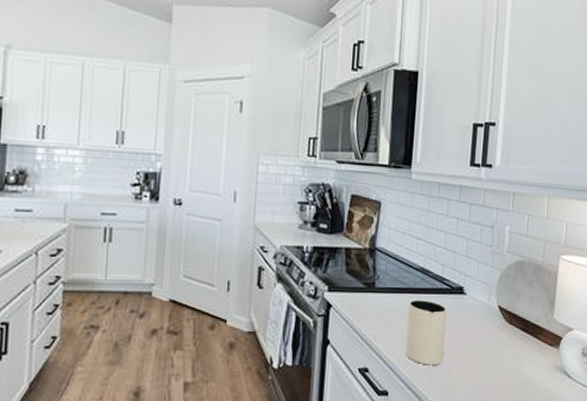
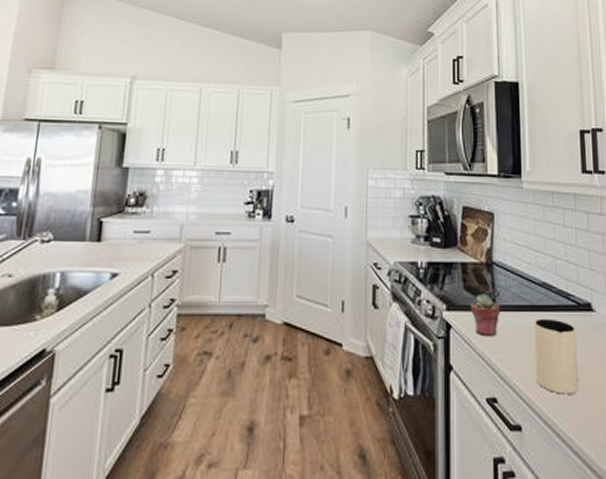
potted succulent: none [350,276,379,314] -> present [470,293,501,336]

